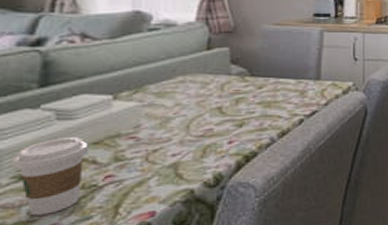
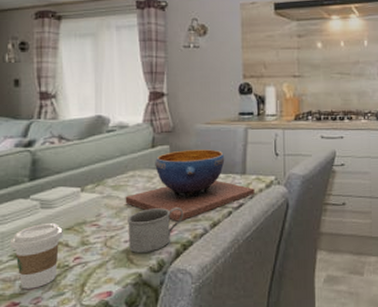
decorative bowl: none [172,53,330,131] -> present [125,149,255,222]
mug: none [174,116,245,167] -> present [126,207,183,253]

